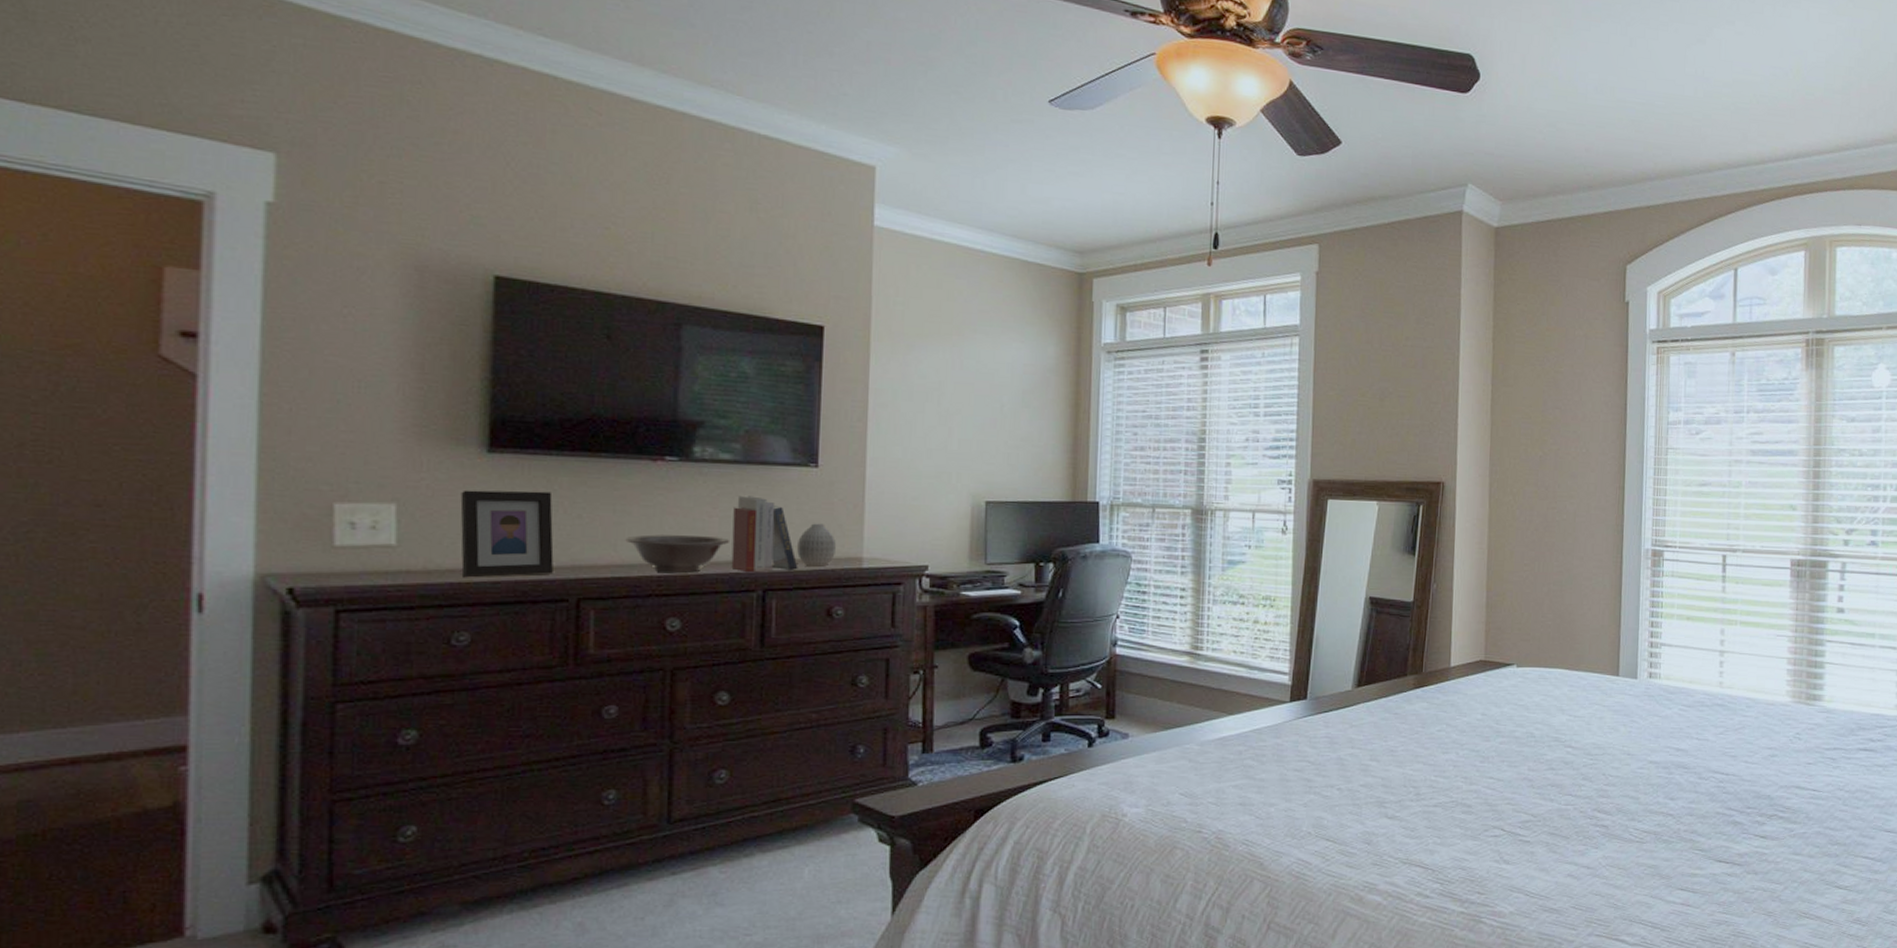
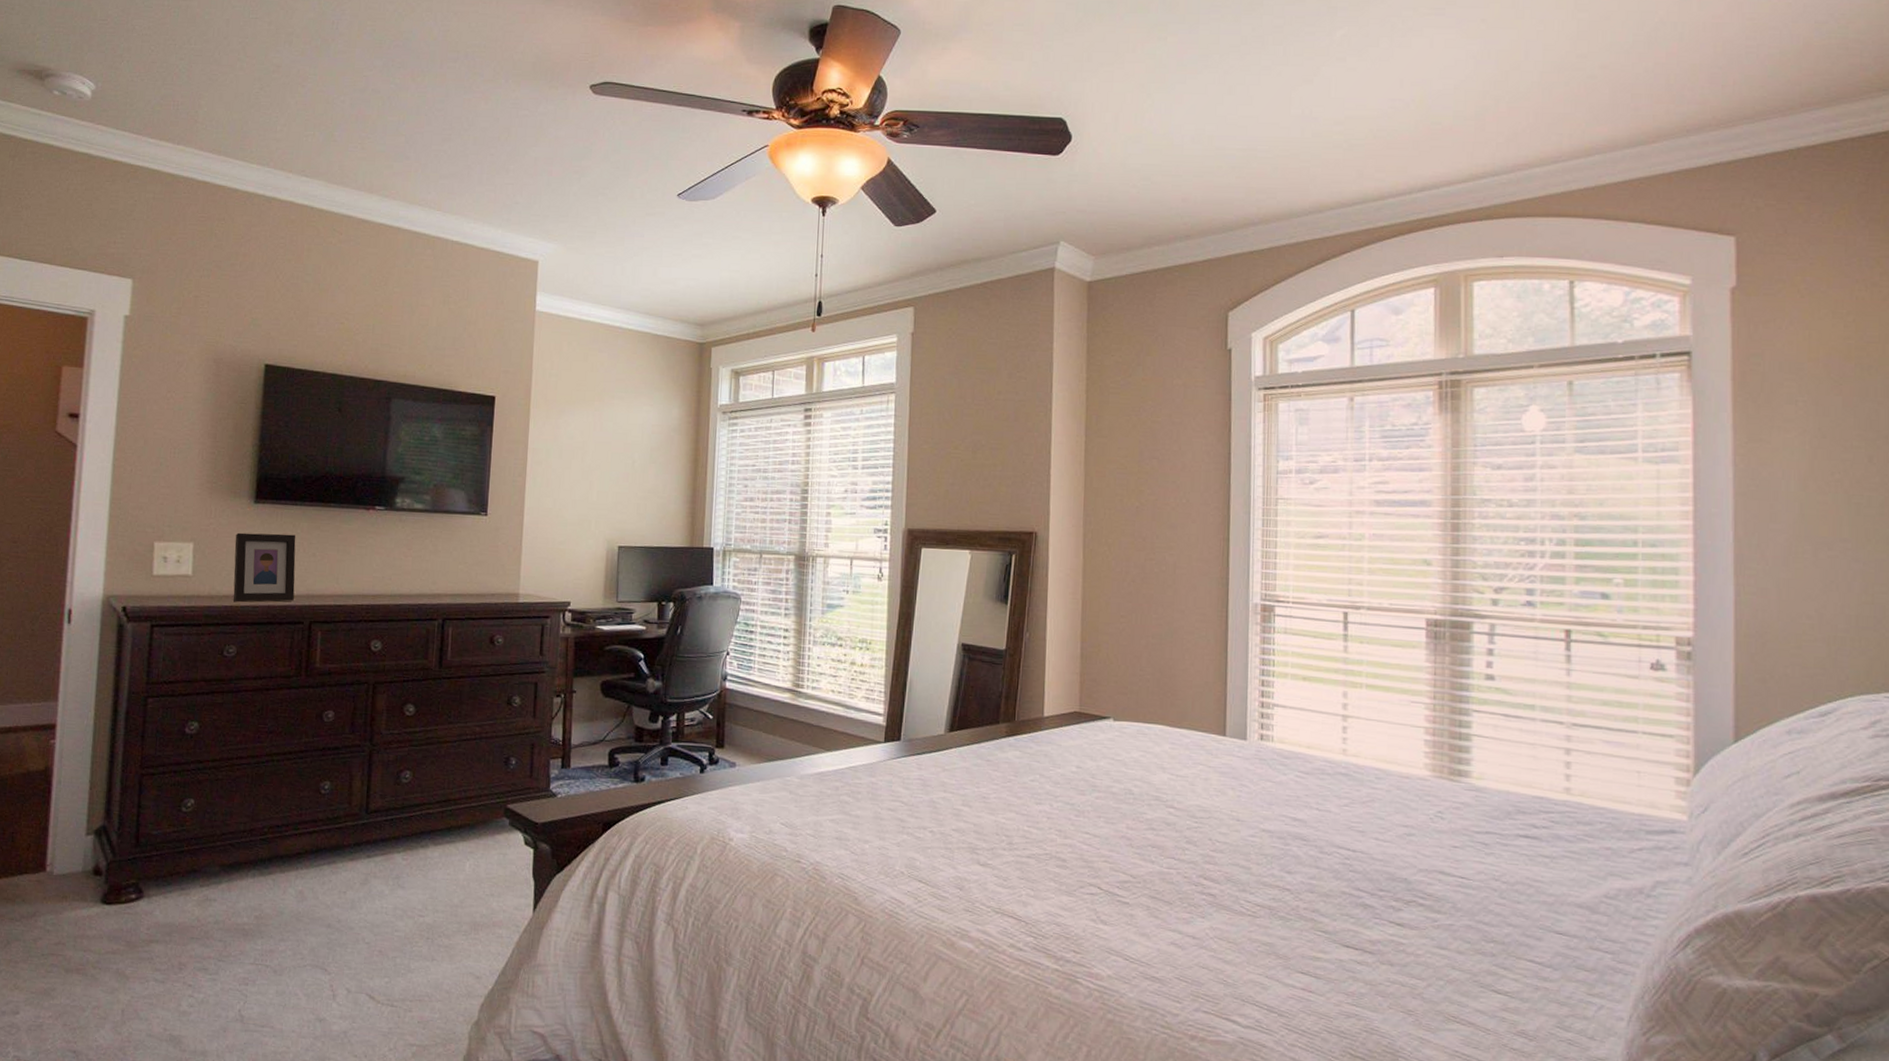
decorative bowl: present [625,534,729,573] -> none [345,570,419,603]
books: present [731,495,798,573] -> none [420,539,470,605]
vase: present [796,523,837,568] -> none [468,563,500,602]

